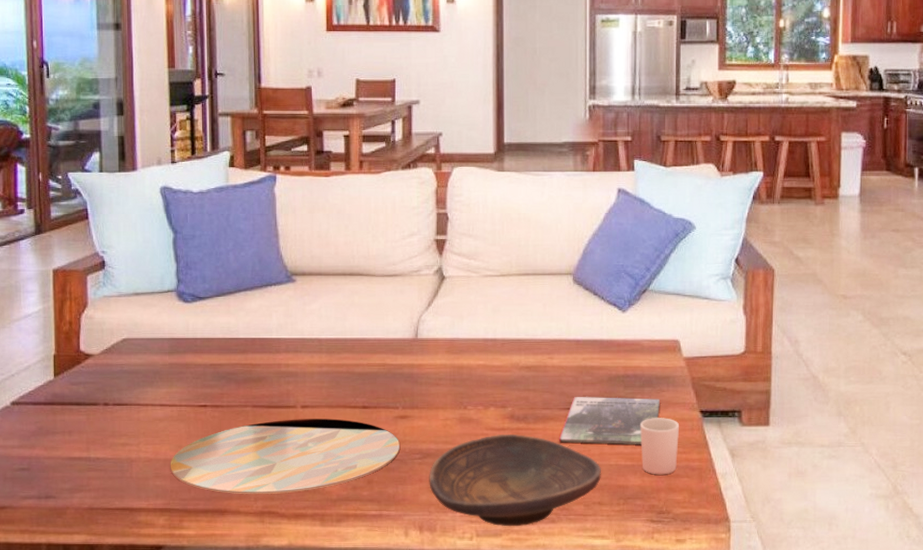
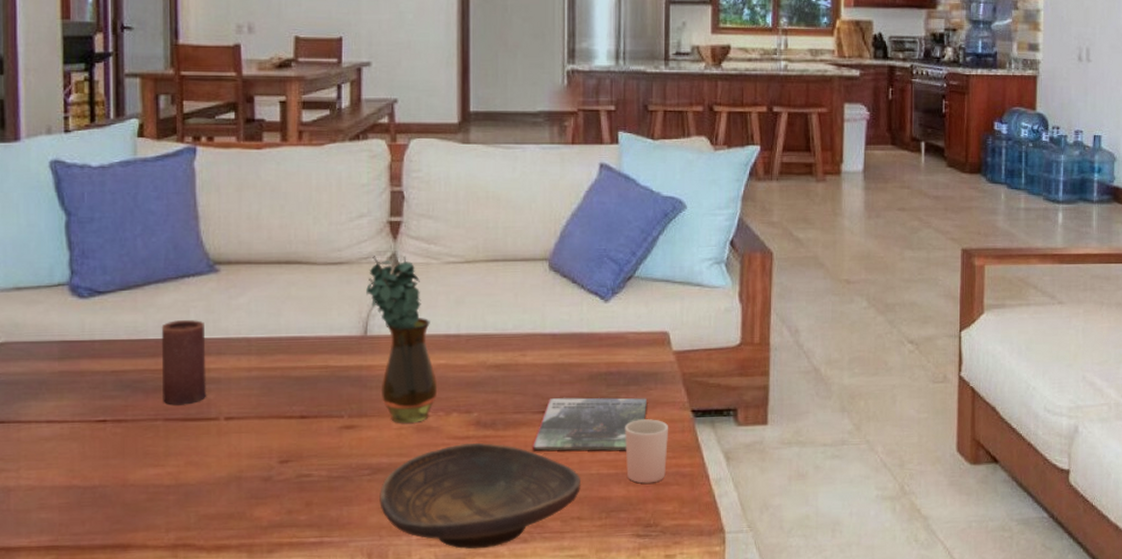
decorative tray: present [170,419,400,494] -> none [58,431,345,525]
candle: none [249,323,287,393] -> present [161,320,207,404]
vase: none [417,269,478,415] -> present [366,256,438,423]

